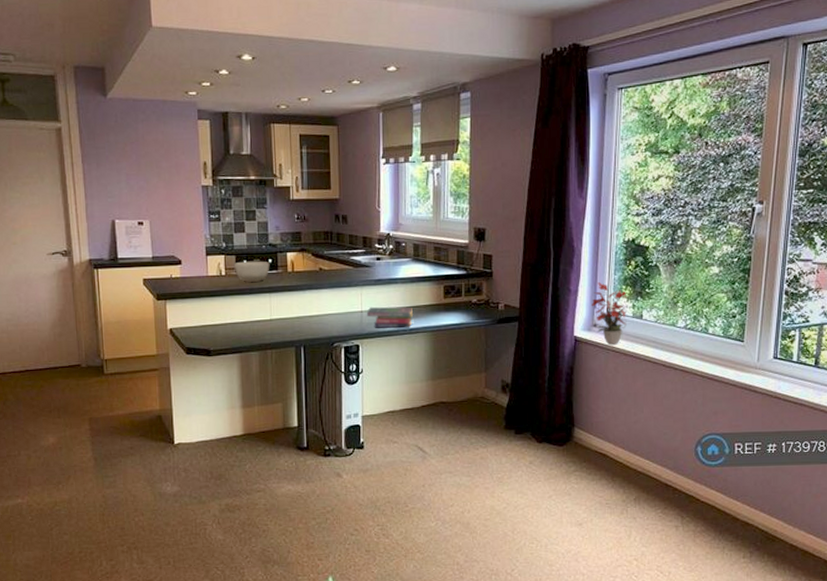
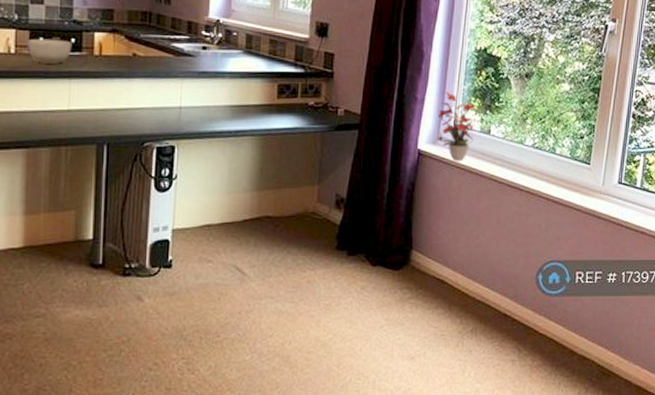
books: present [366,306,413,329] -> none [185,102,240,130]

